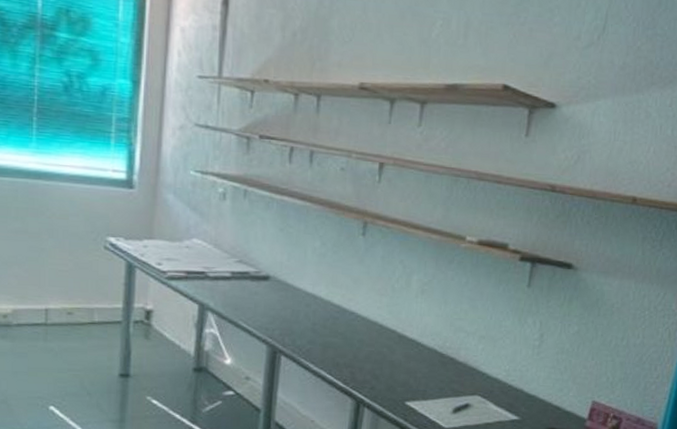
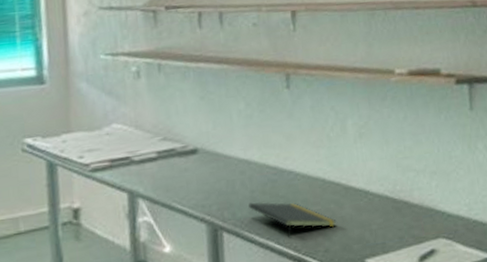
notepad: none [309,333,386,372] -> present [248,202,337,239]

